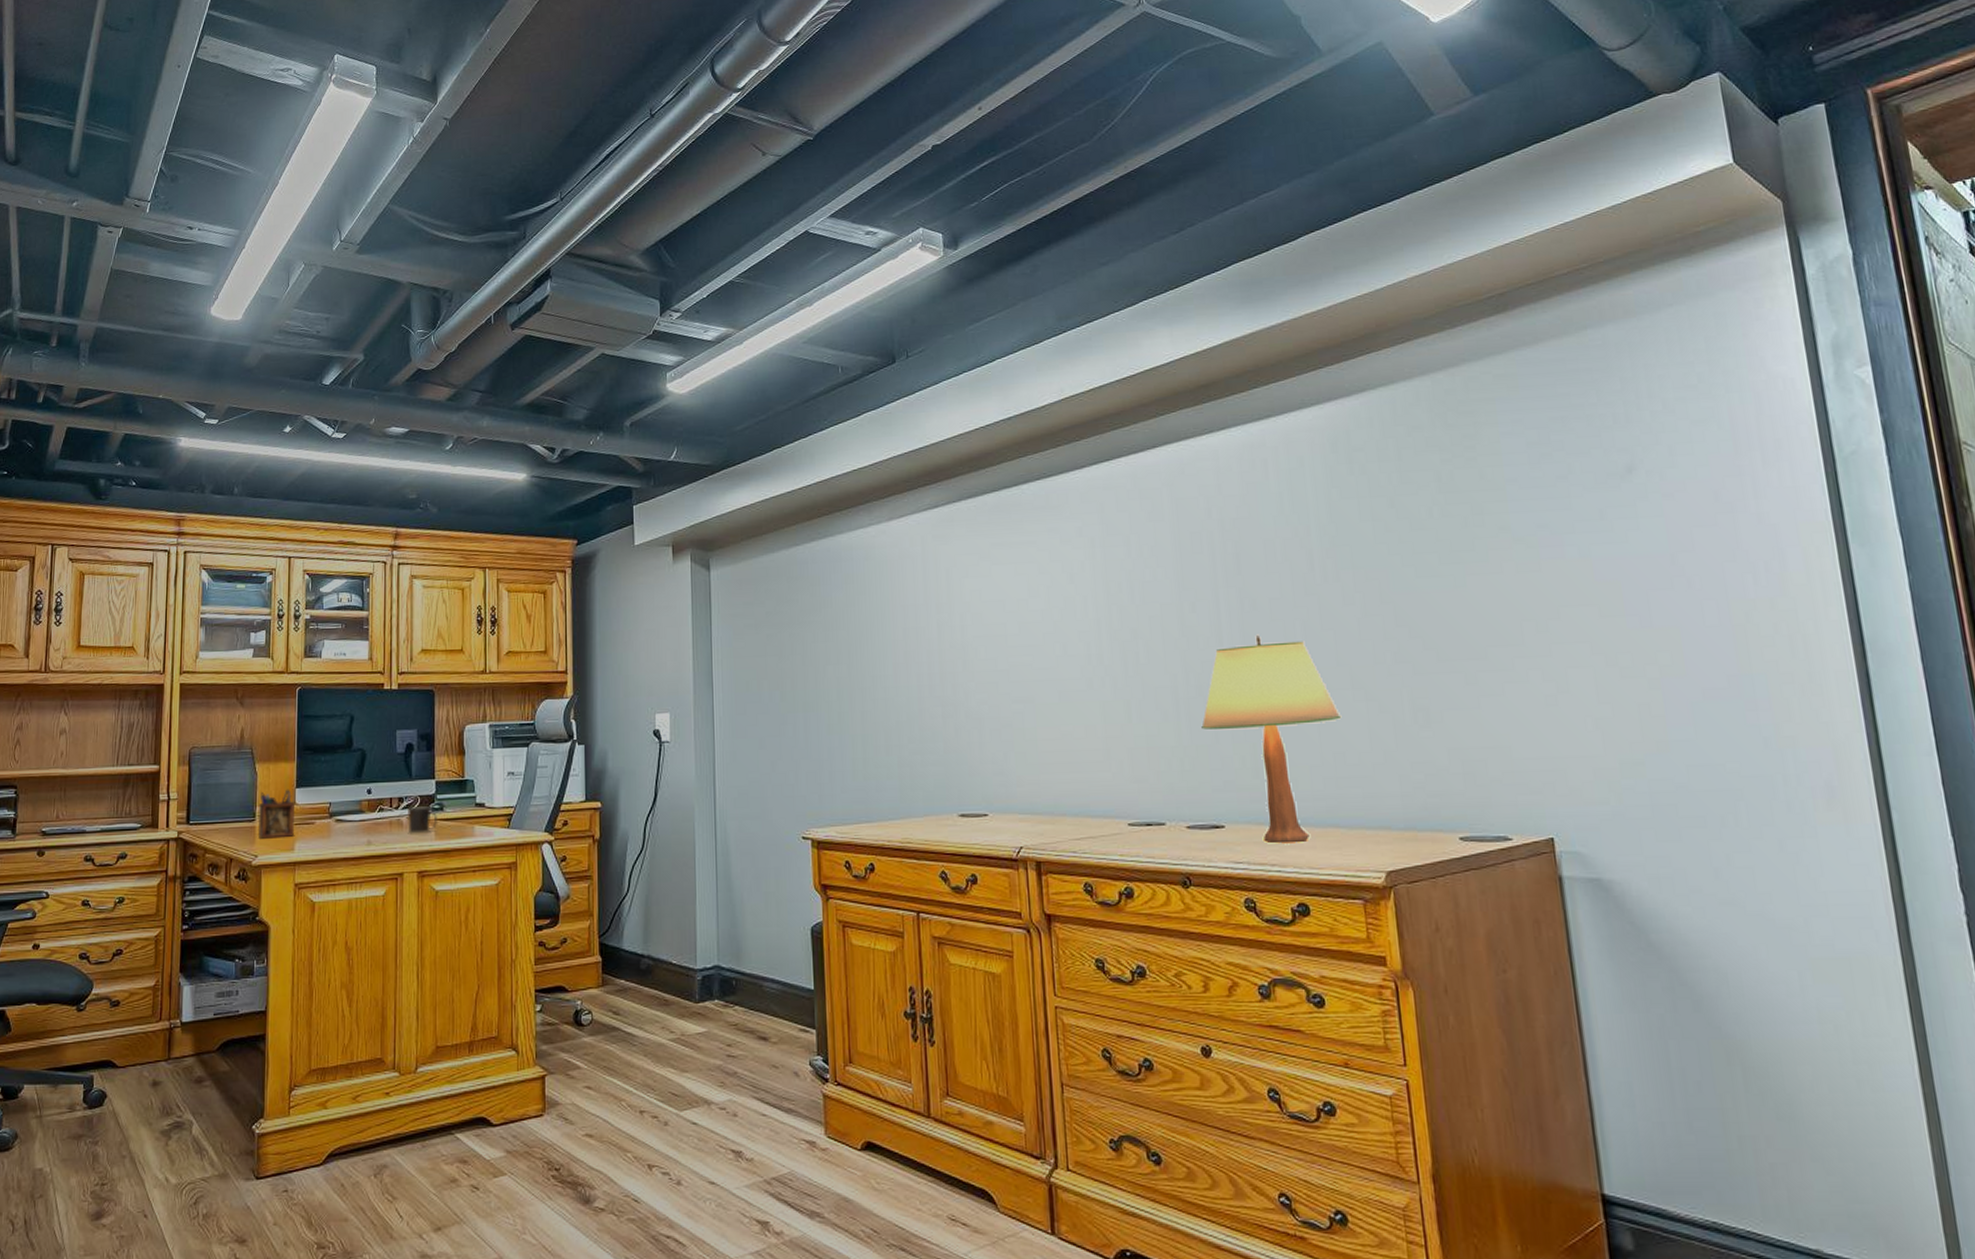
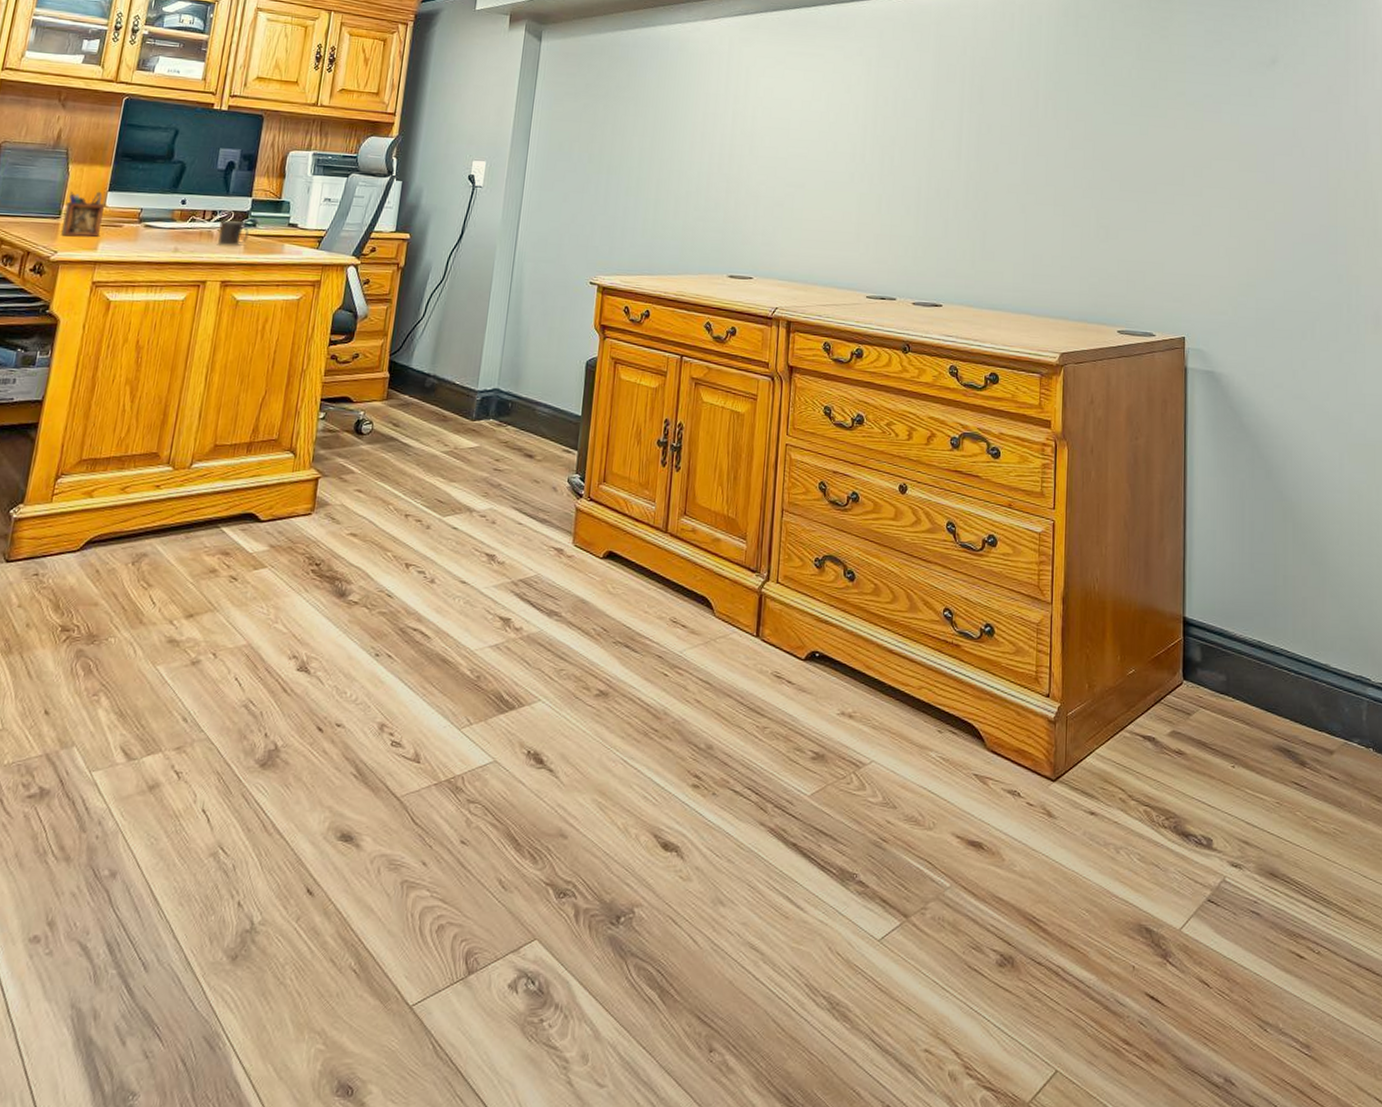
table lamp: present [1201,635,1342,844] -> none [935,154,1043,324]

